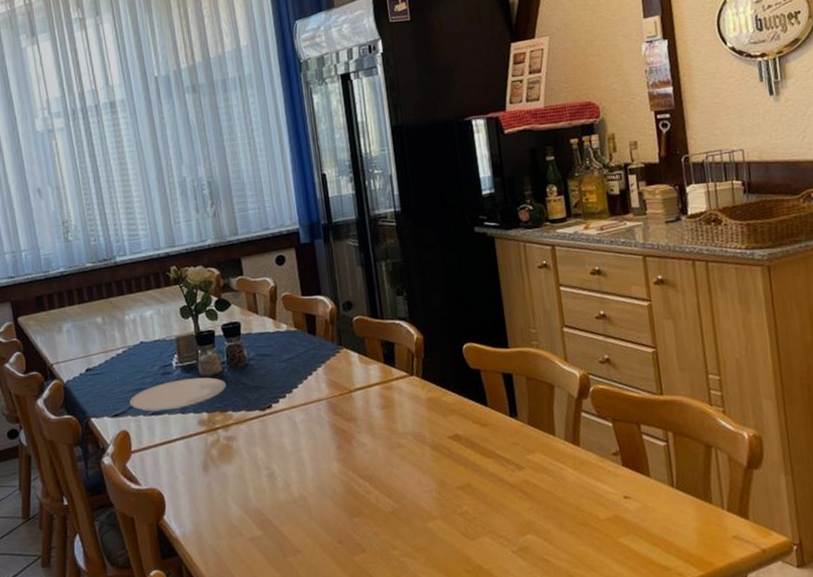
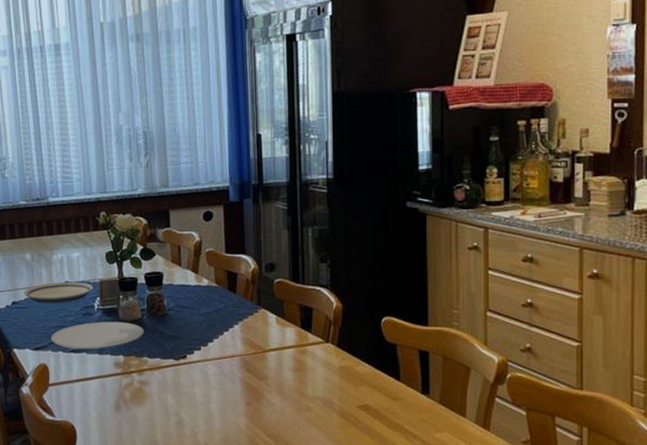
plate: none [97,340,170,367] -> present [23,282,93,303]

